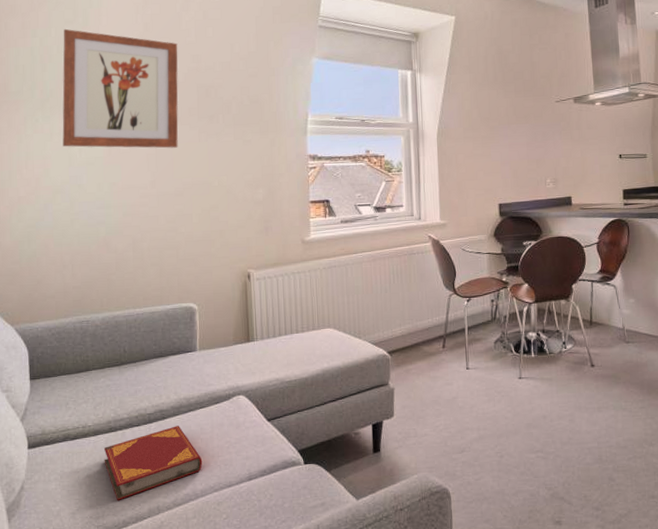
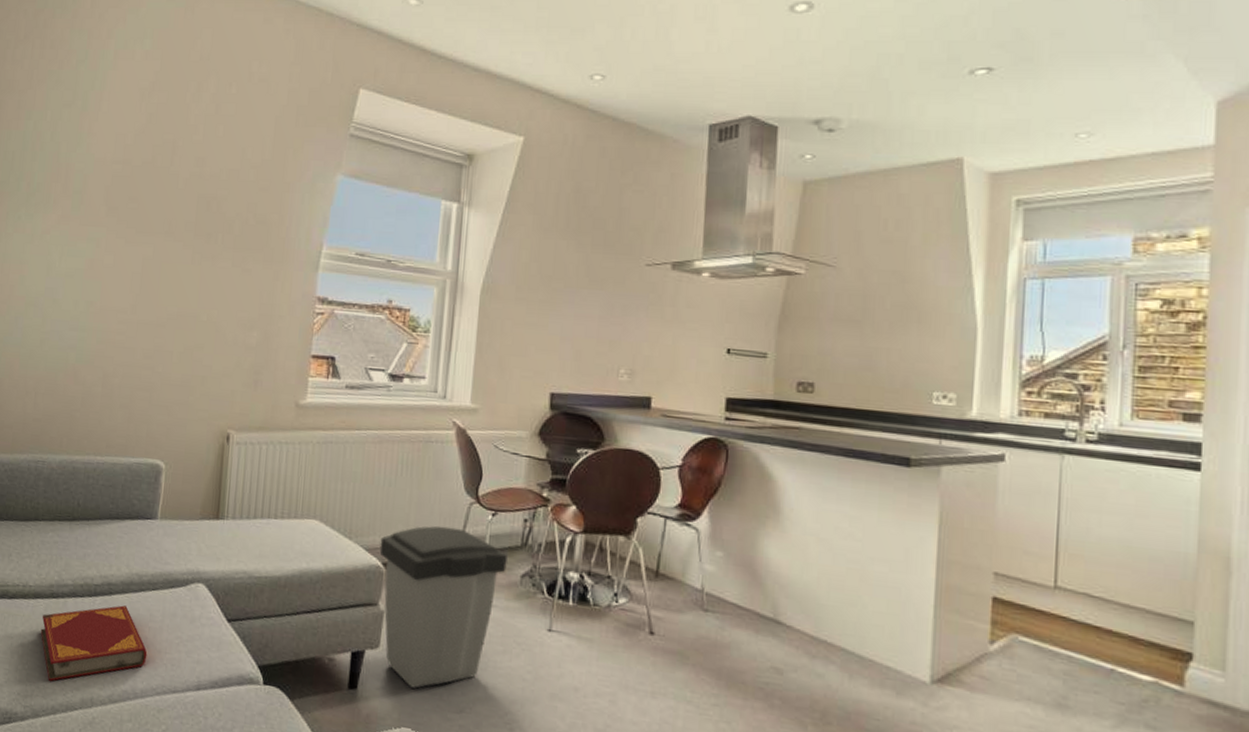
wall art: present [62,28,178,149] -> none [43,112,182,269]
trash can: none [384,315,483,442] -> present [379,525,508,689]

